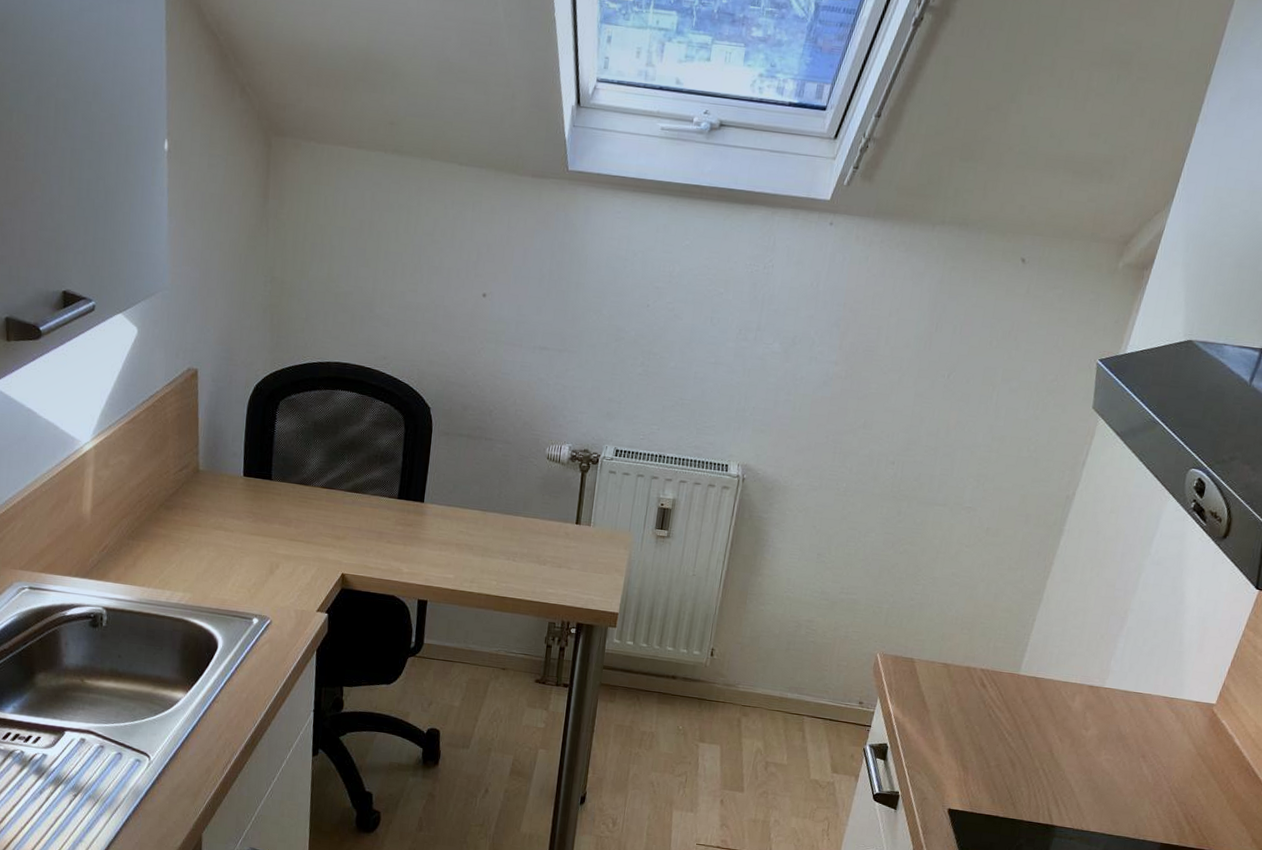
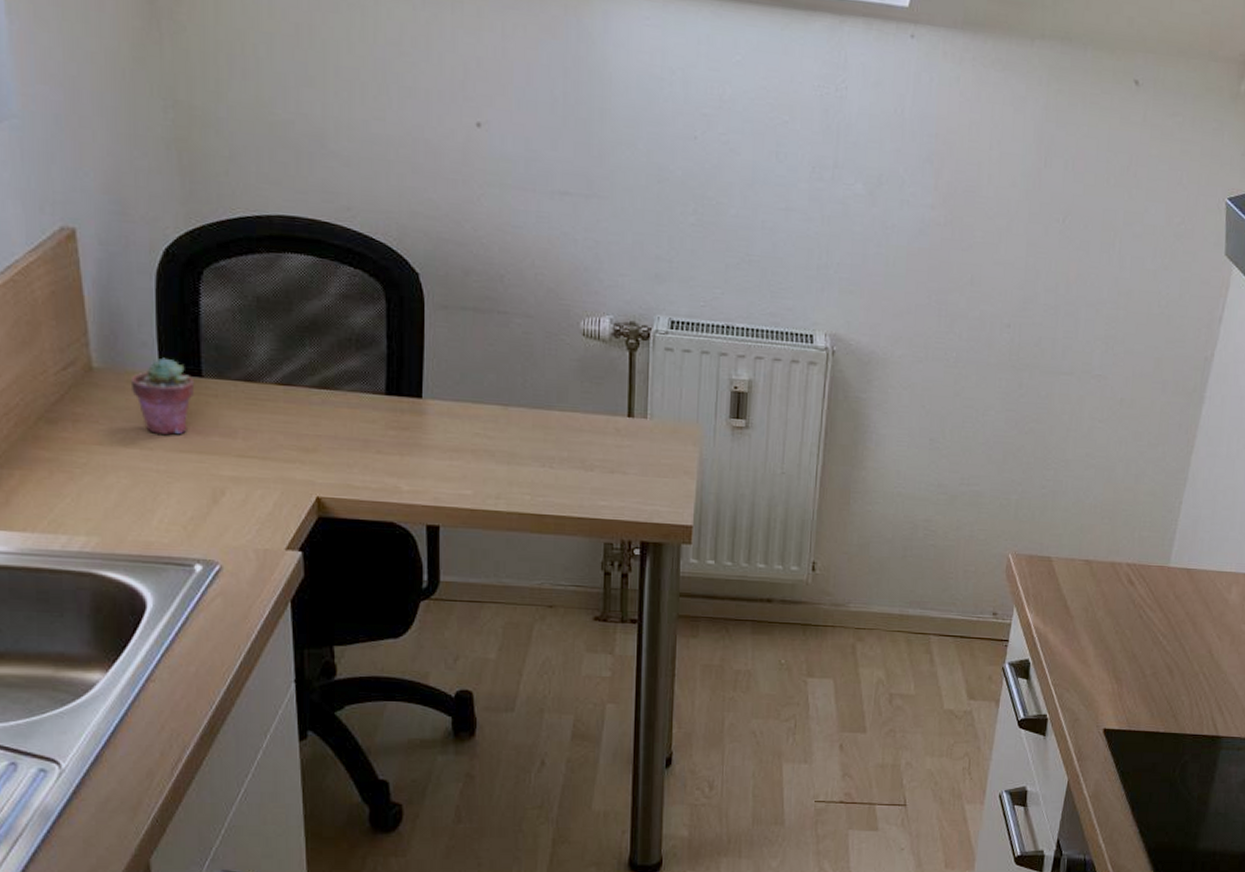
potted succulent: none [223,464,266,522] -> present [130,357,195,435]

